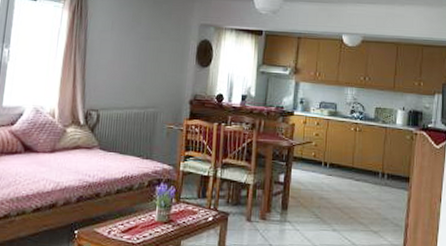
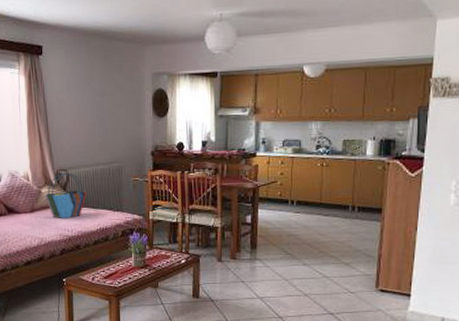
tote bag: none [69,113,116,162] -> present [44,172,87,218]

